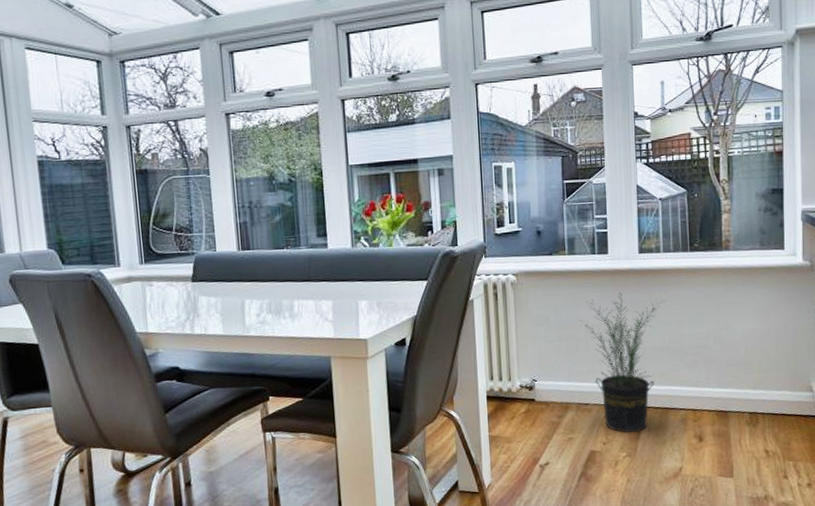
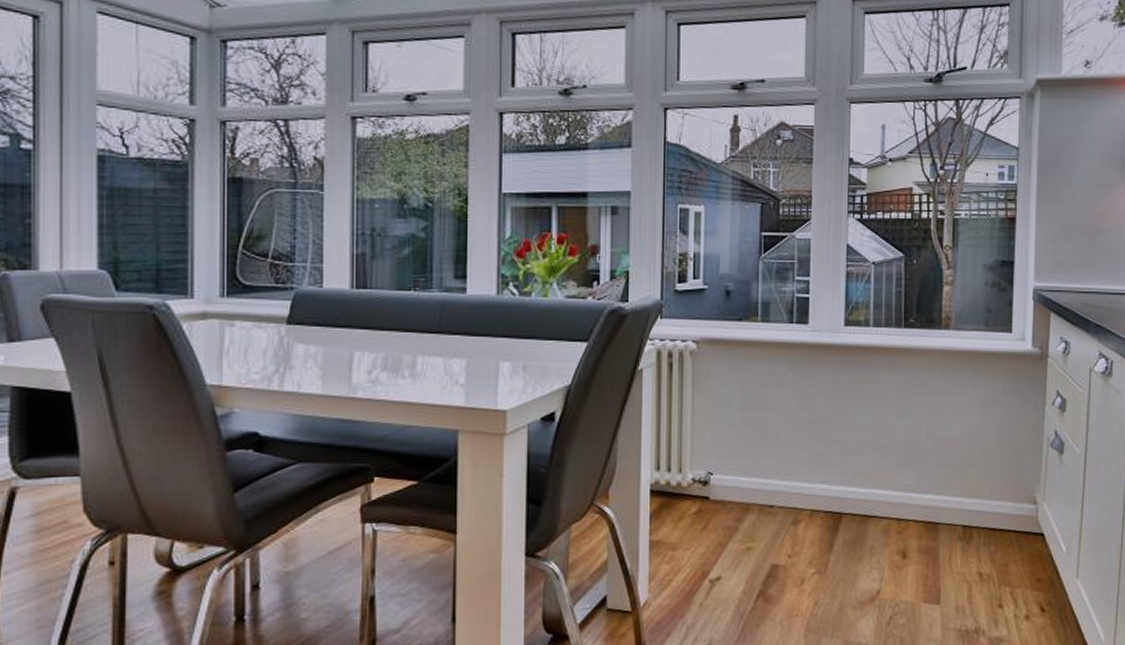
potted plant: present [580,291,666,433] -> none [769,370,873,545]

